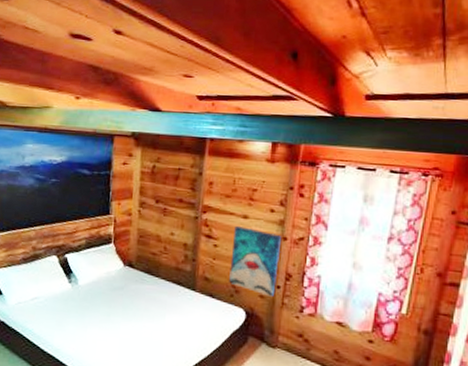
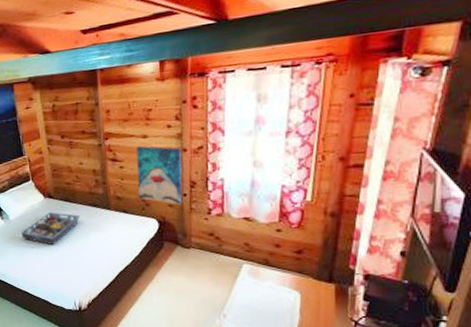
serving tray: none [88,283,161,323] -> present [21,212,80,245]

